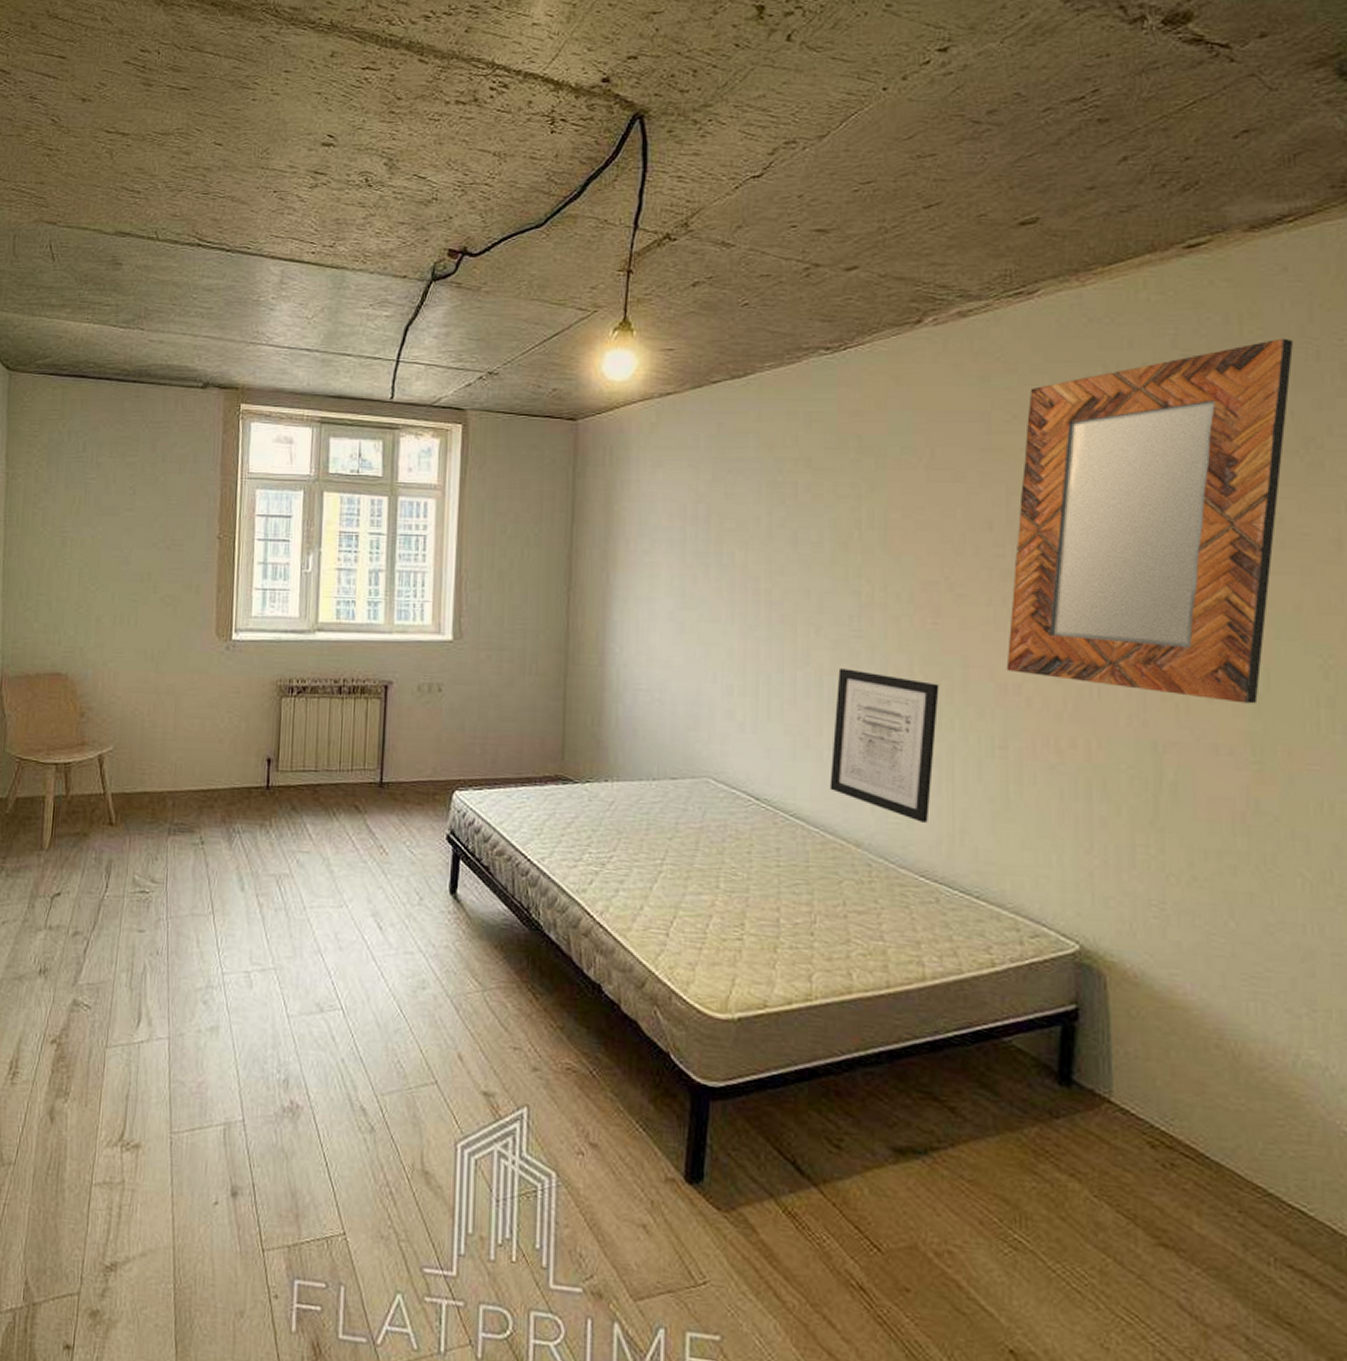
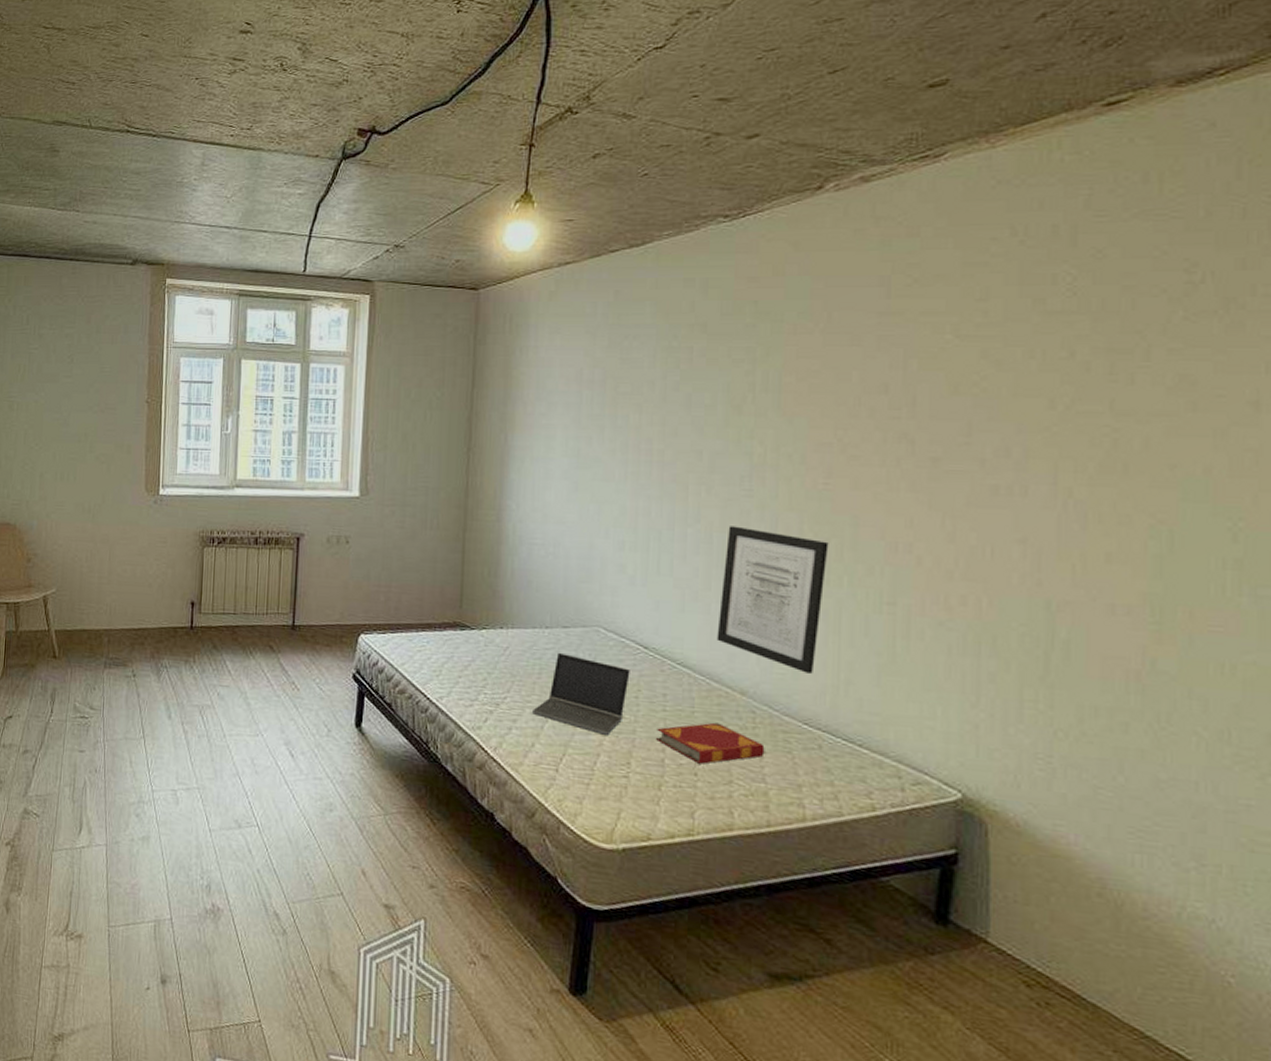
laptop computer: none [641,806,742,896] -> present [532,652,630,736]
hardback book: none [771,877,882,923] -> present [656,722,765,764]
home mirror: present [1006,338,1294,704] -> none [897,196,1219,565]

